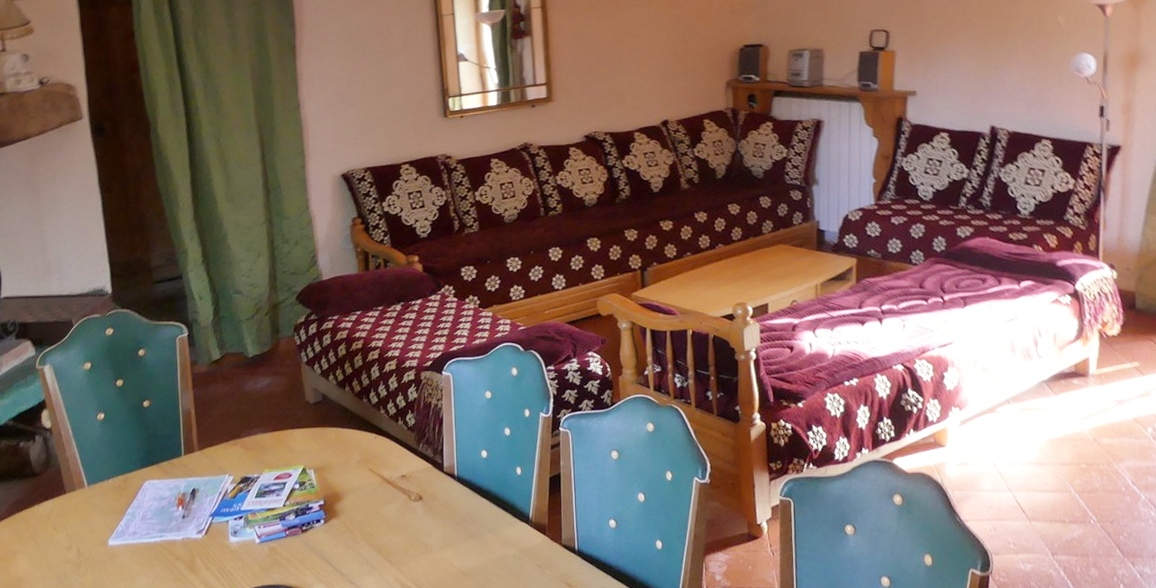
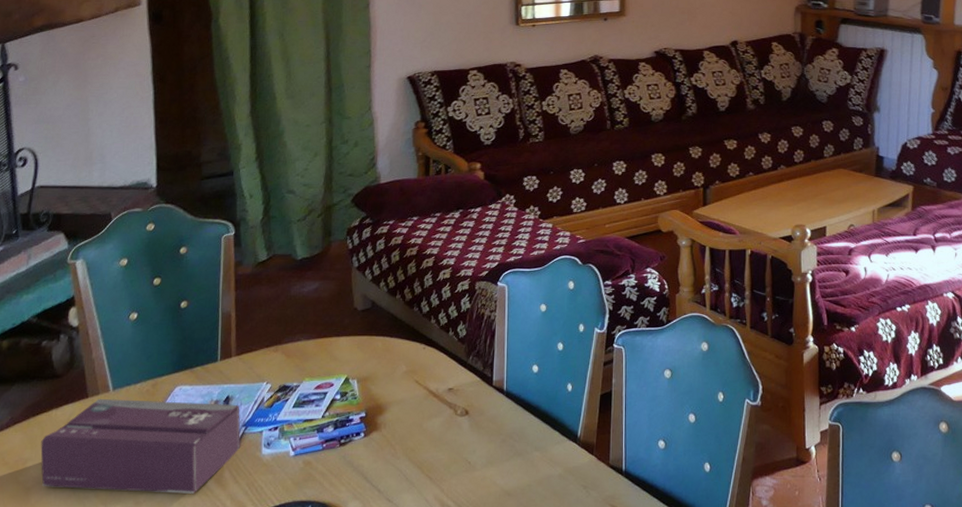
tissue box: none [27,494,209,581] -> present [40,399,241,494]

